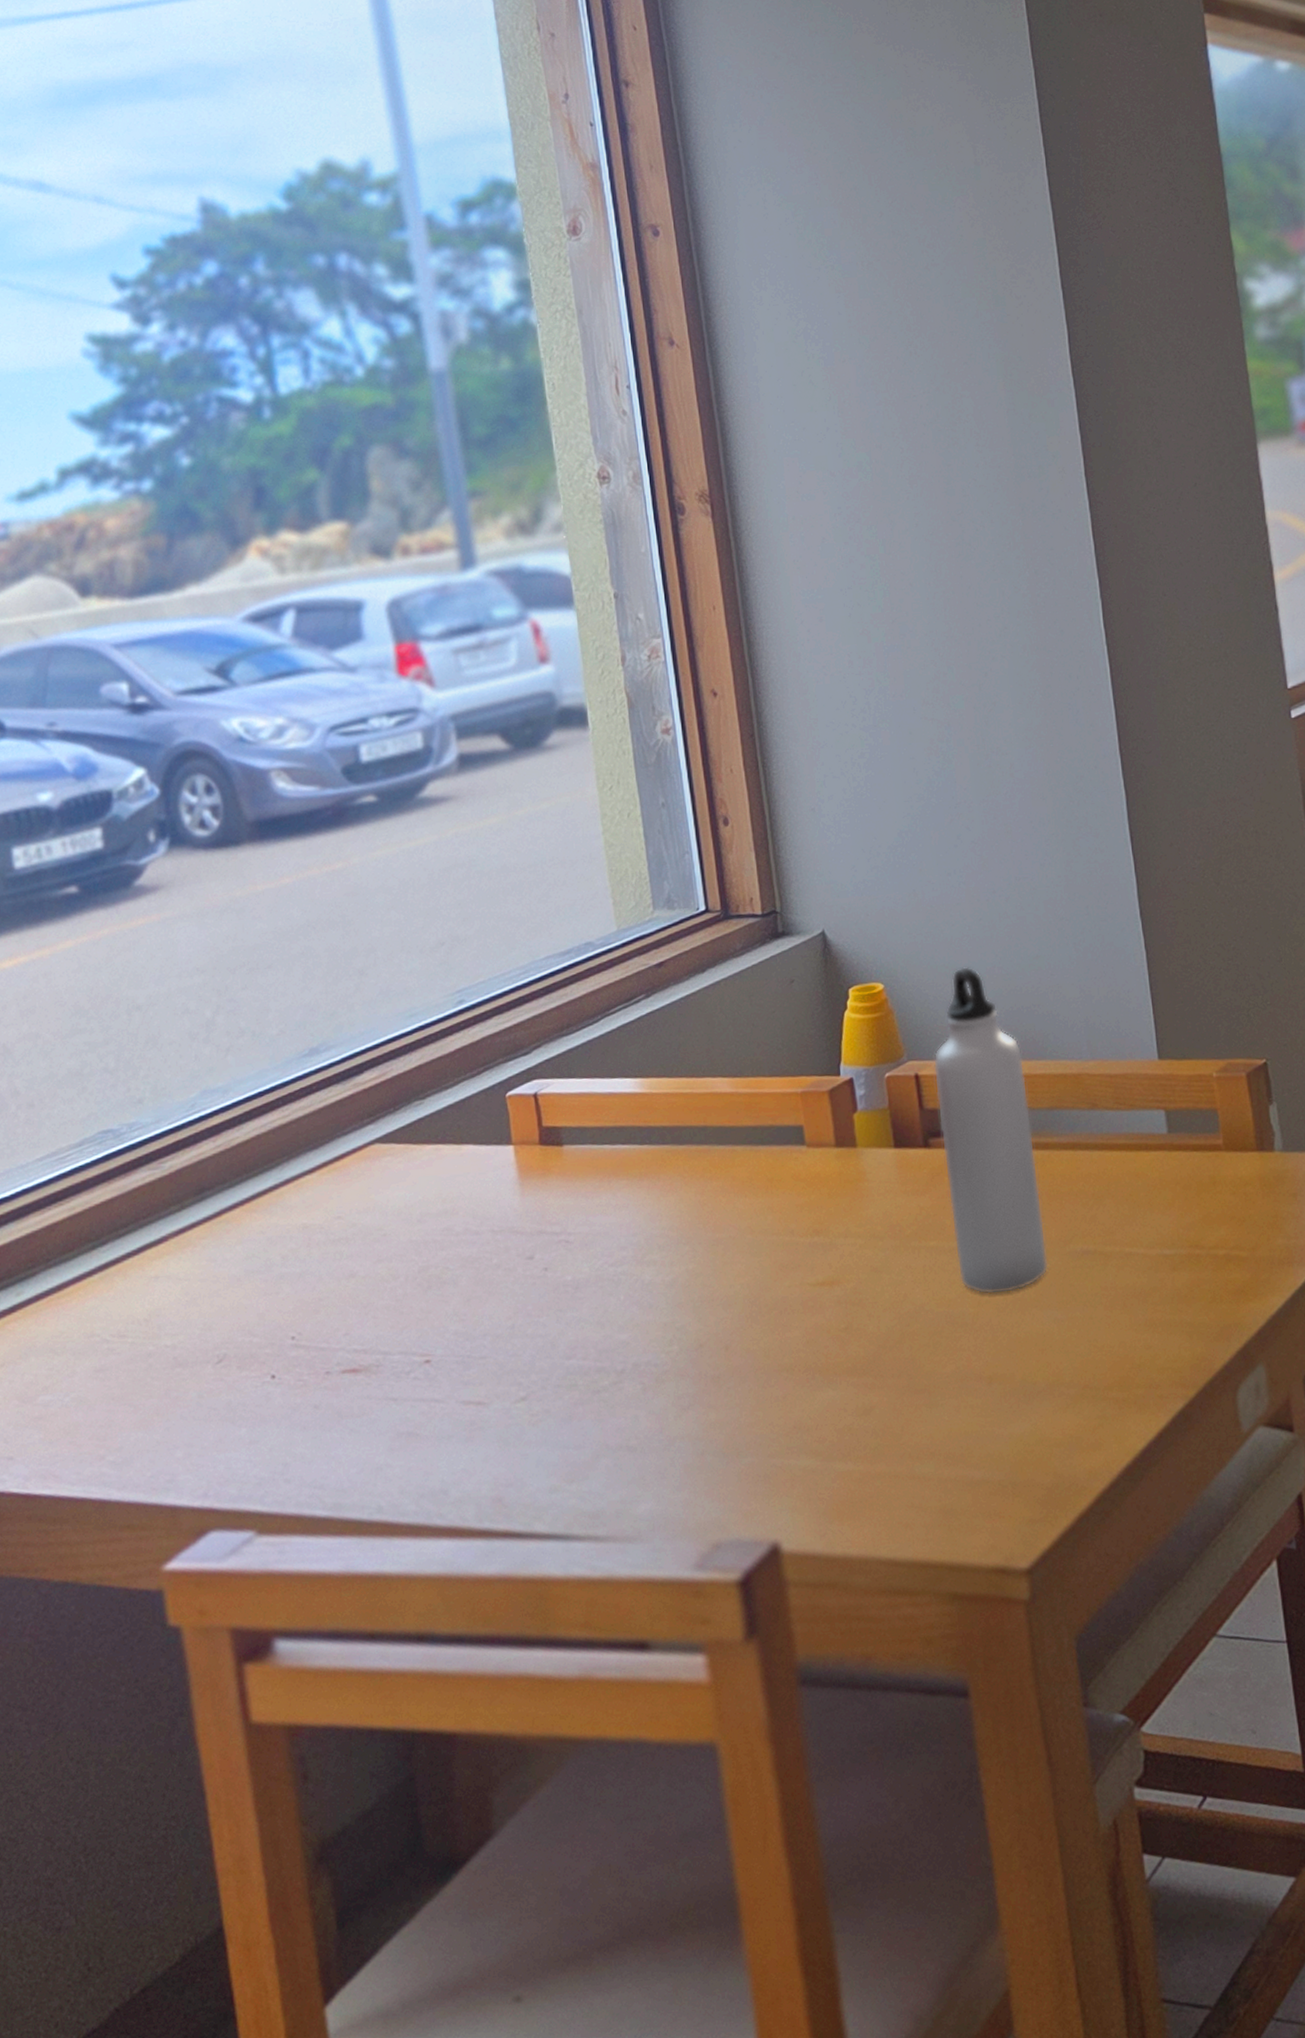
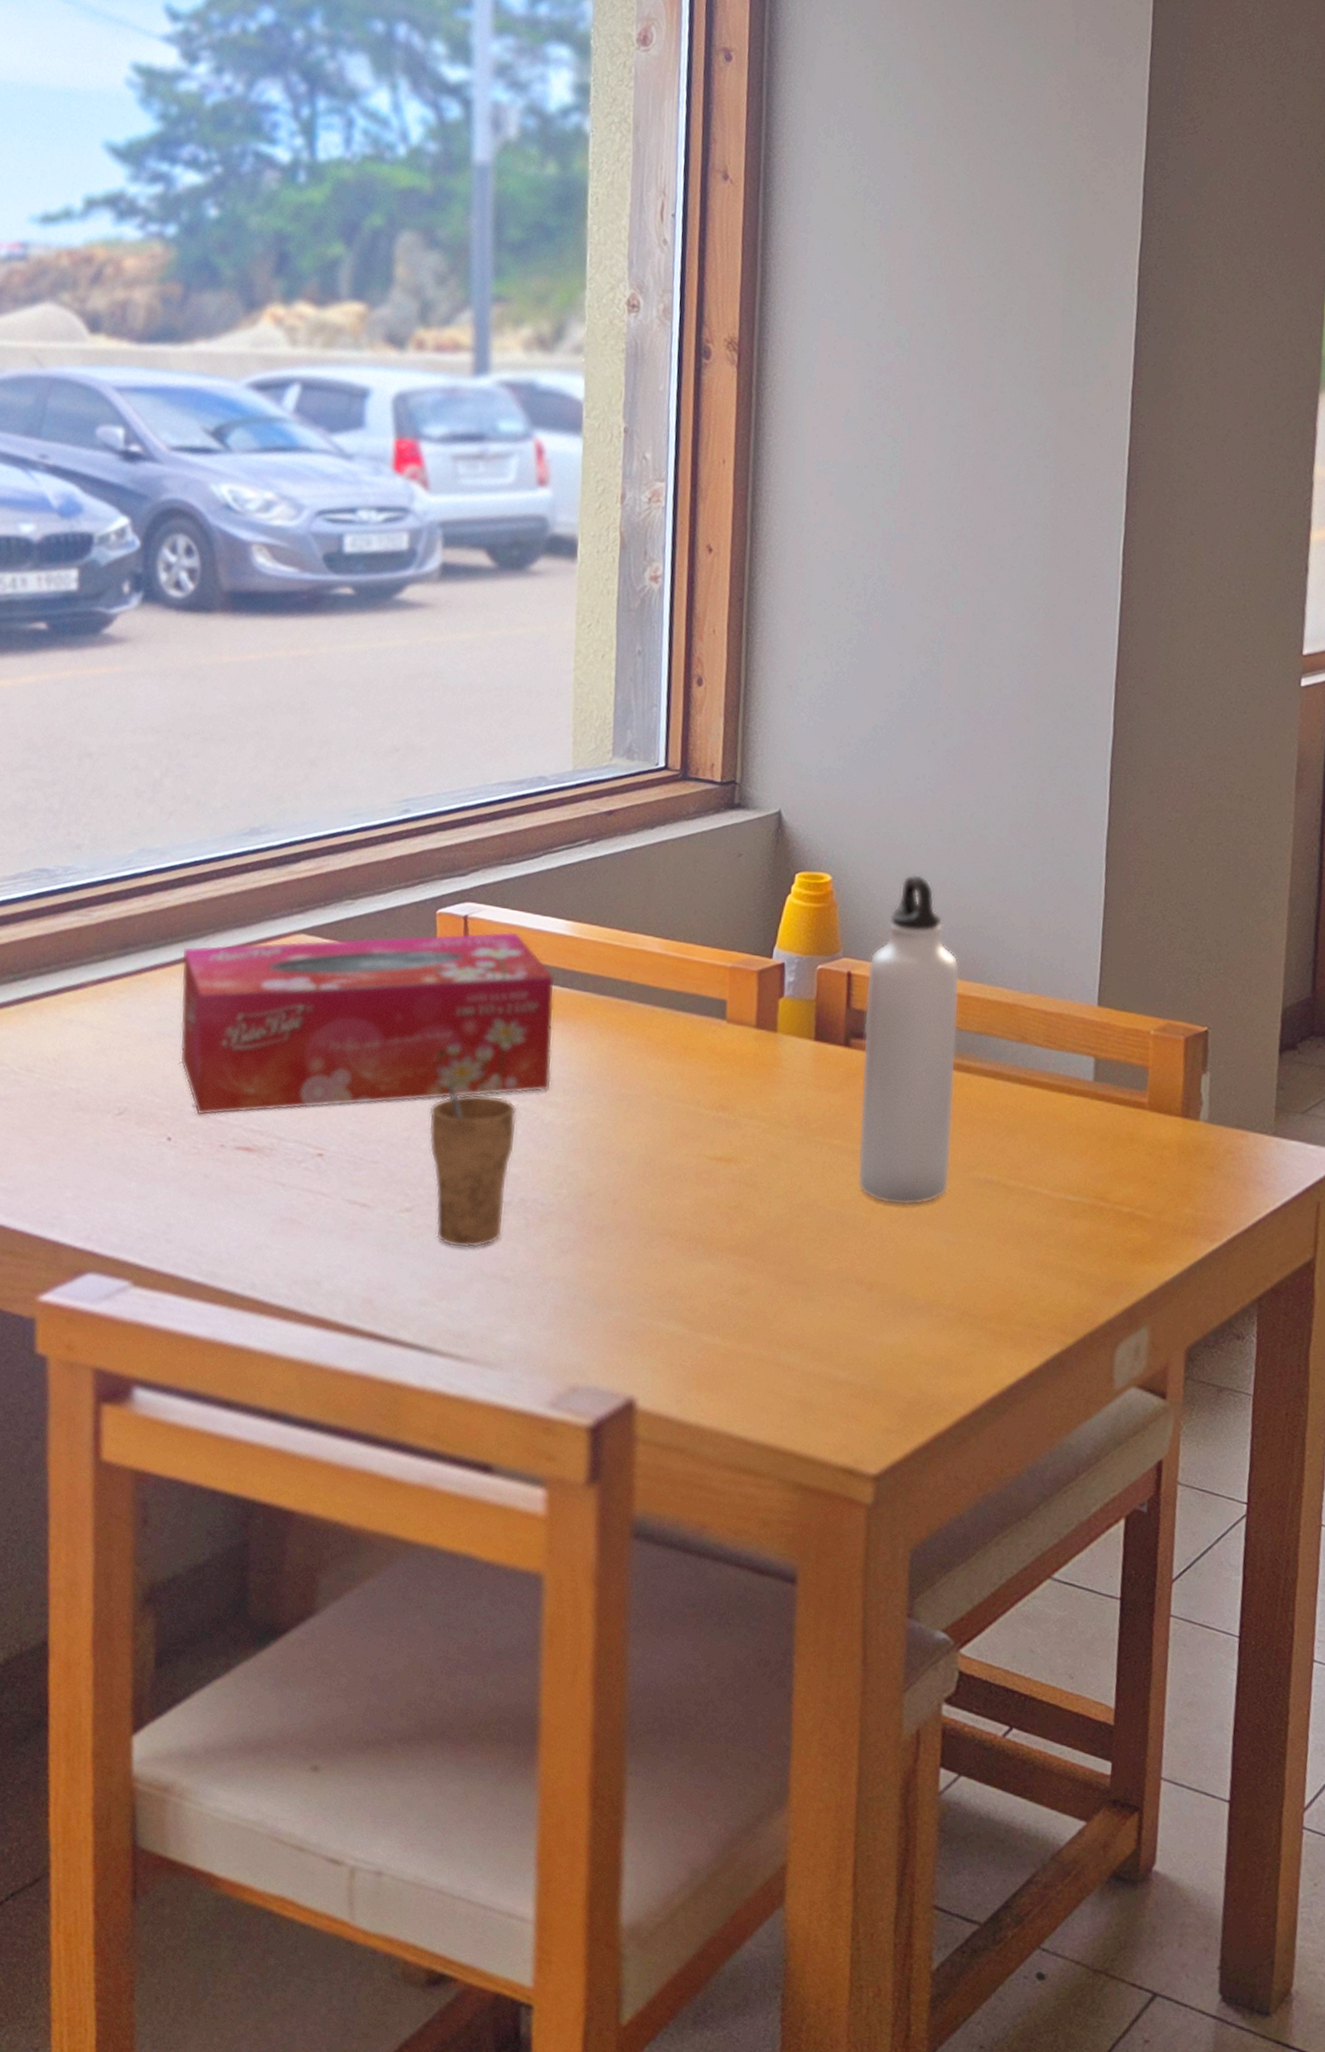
tissue box: none [260,1100,645,1346] -> present [179,931,555,1116]
cup: none [529,1263,621,1427] -> present [429,1084,517,1248]

